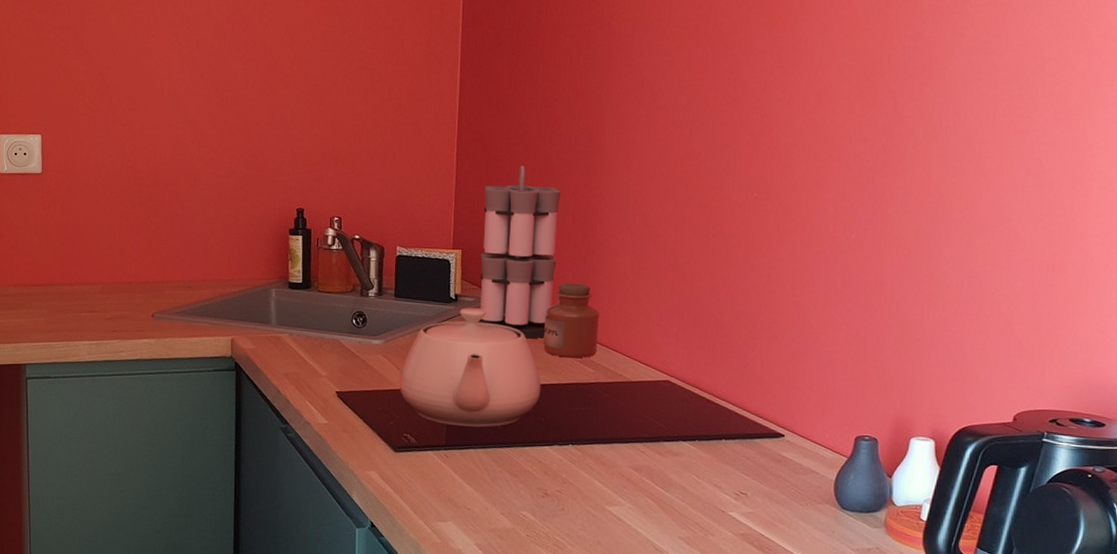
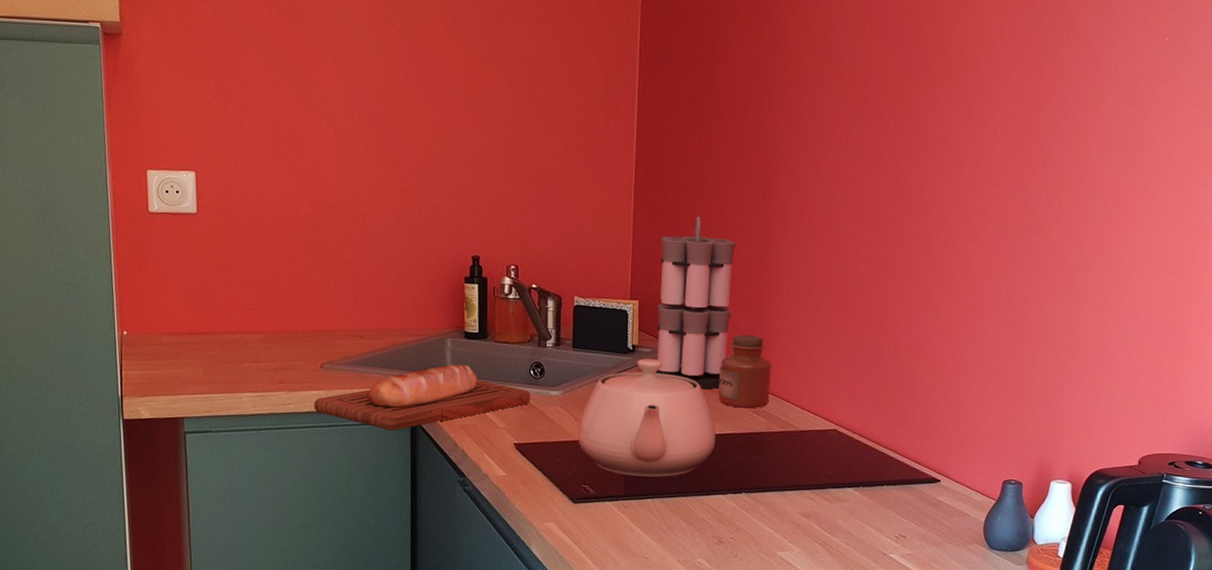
bread loaf: none [144,313,353,379] -> present [313,364,531,431]

